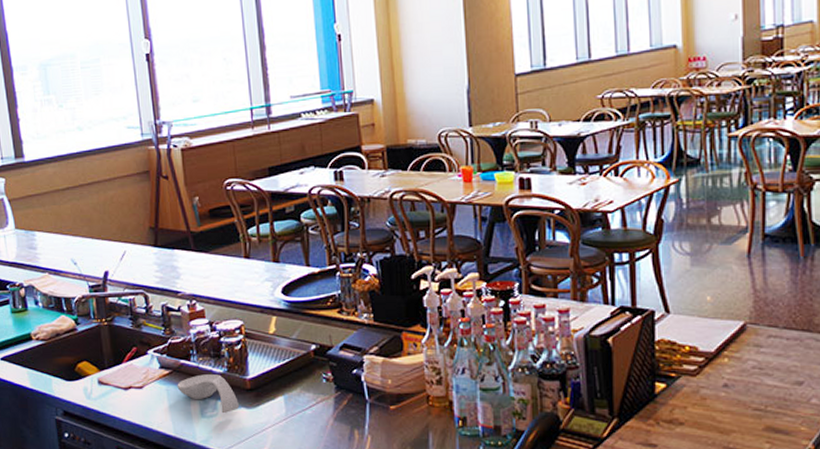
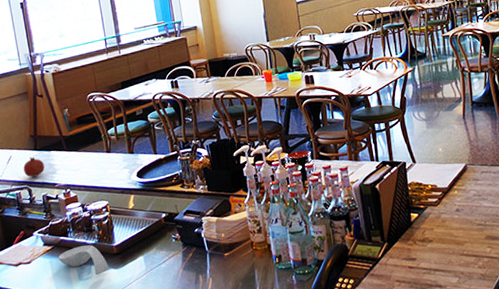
fruit: none [140,254,166,280] -> present [23,156,45,177]

